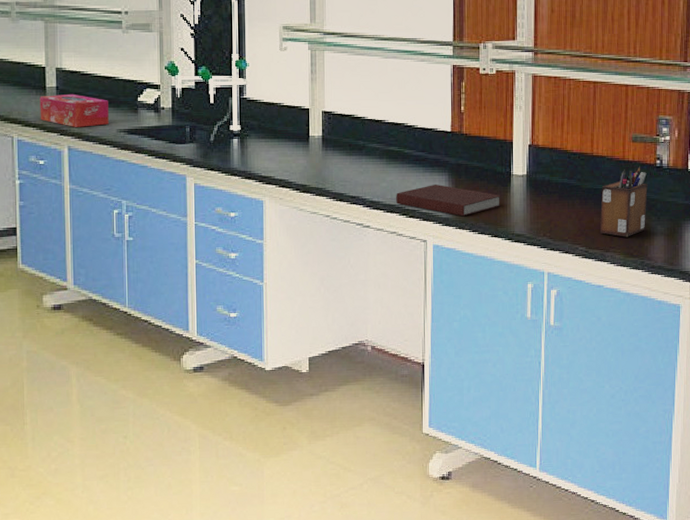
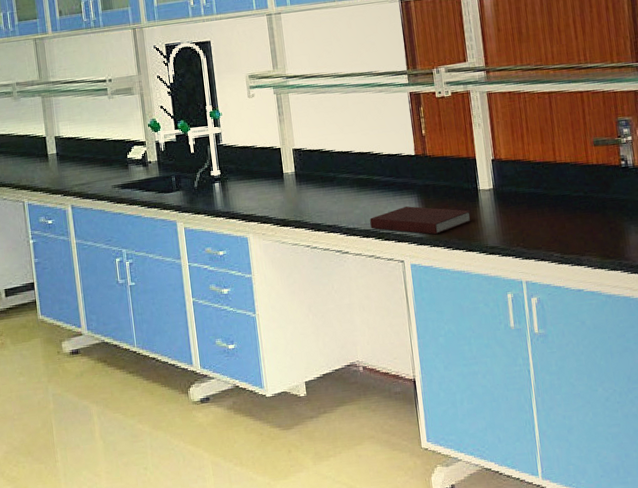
tissue box: present [39,93,109,127] -> none [43,157,104,188]
desk organizer: present [599,167,648,237] -> none [569,169,619,240]

